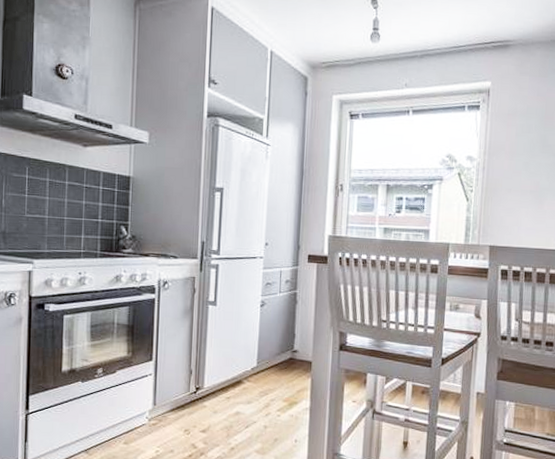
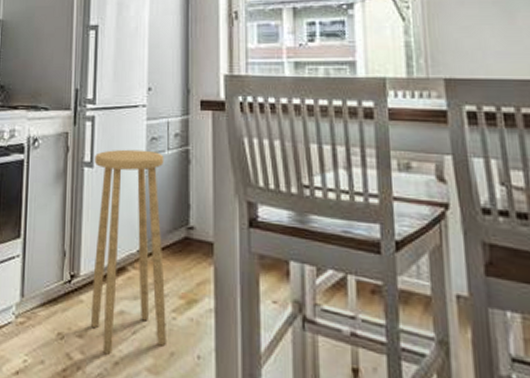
stool: none [212,291,277,443] -> present [90,149,166,355]

